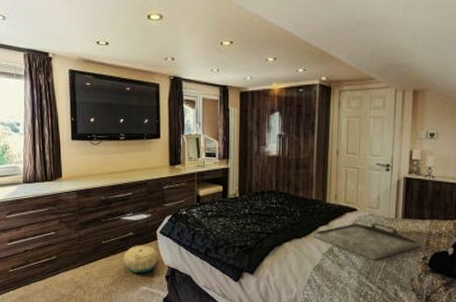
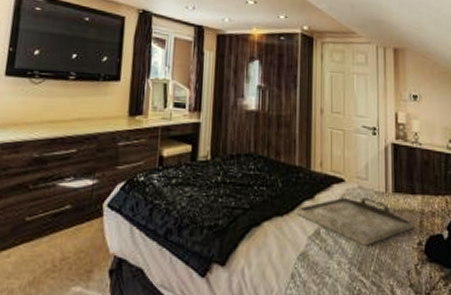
basket: present [123,245,159,273] -> none [52,223,103,265]

